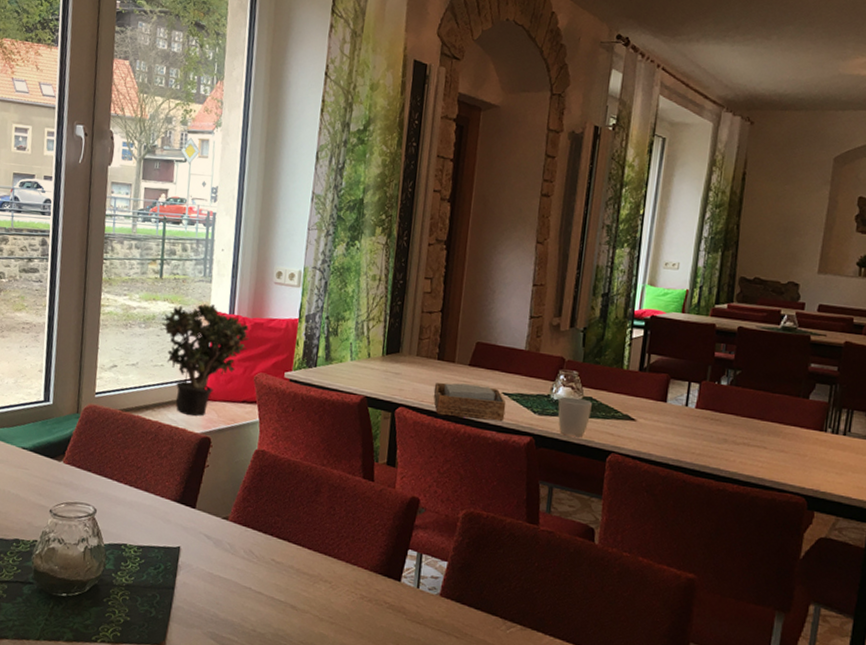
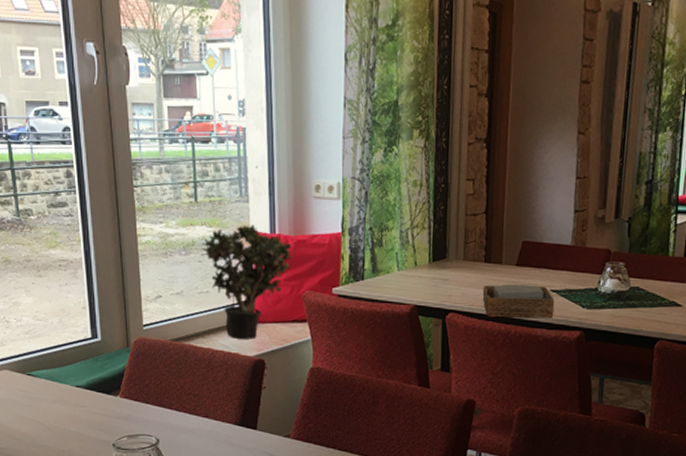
cup: present [557,396,592,438] -> none [606,288,639,327]

